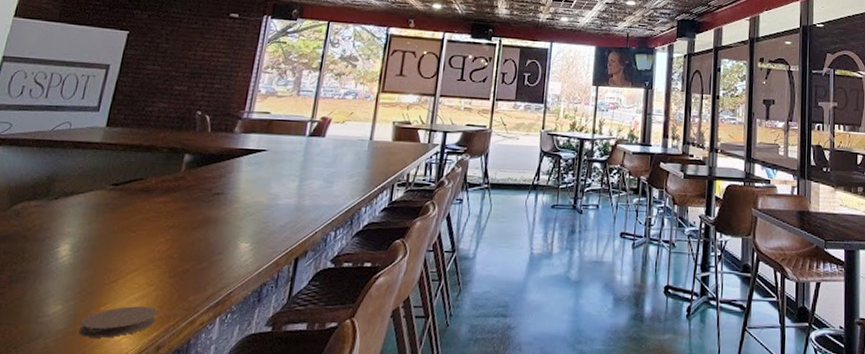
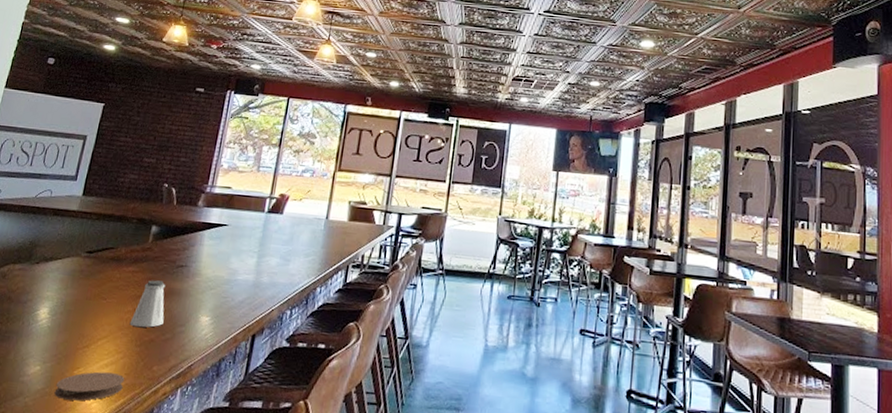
saltshaker: none [162,209,201,259] -> present [129,280,166,328]

